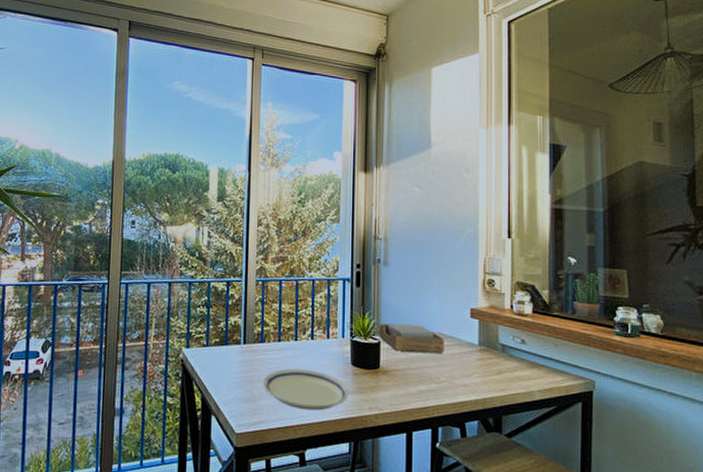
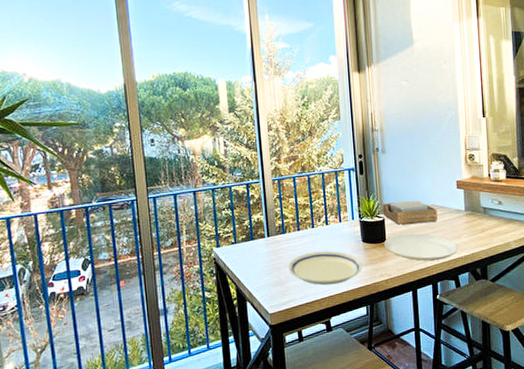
plate: none [377,363,467,400] -> present [384,233,458,261]

